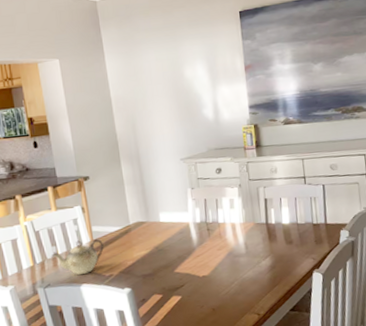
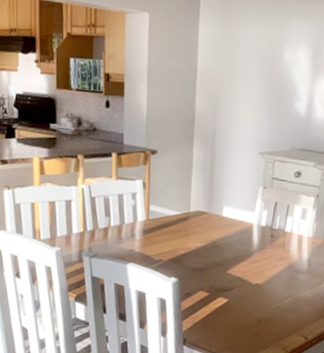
teapot: present [50,238,104,275] -> none [102,216,159,253]

